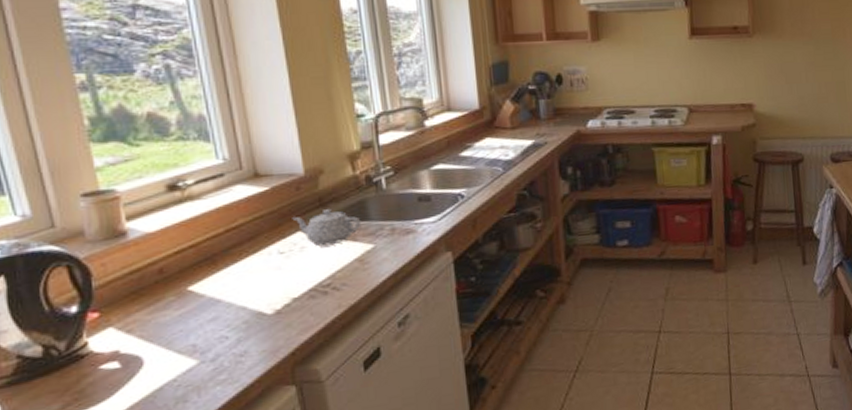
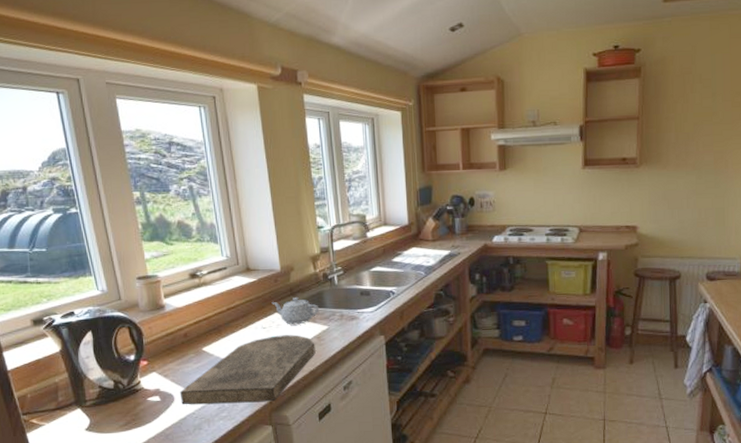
cutting board: none [152,258,357,370] -> present [179,334,316,405]

